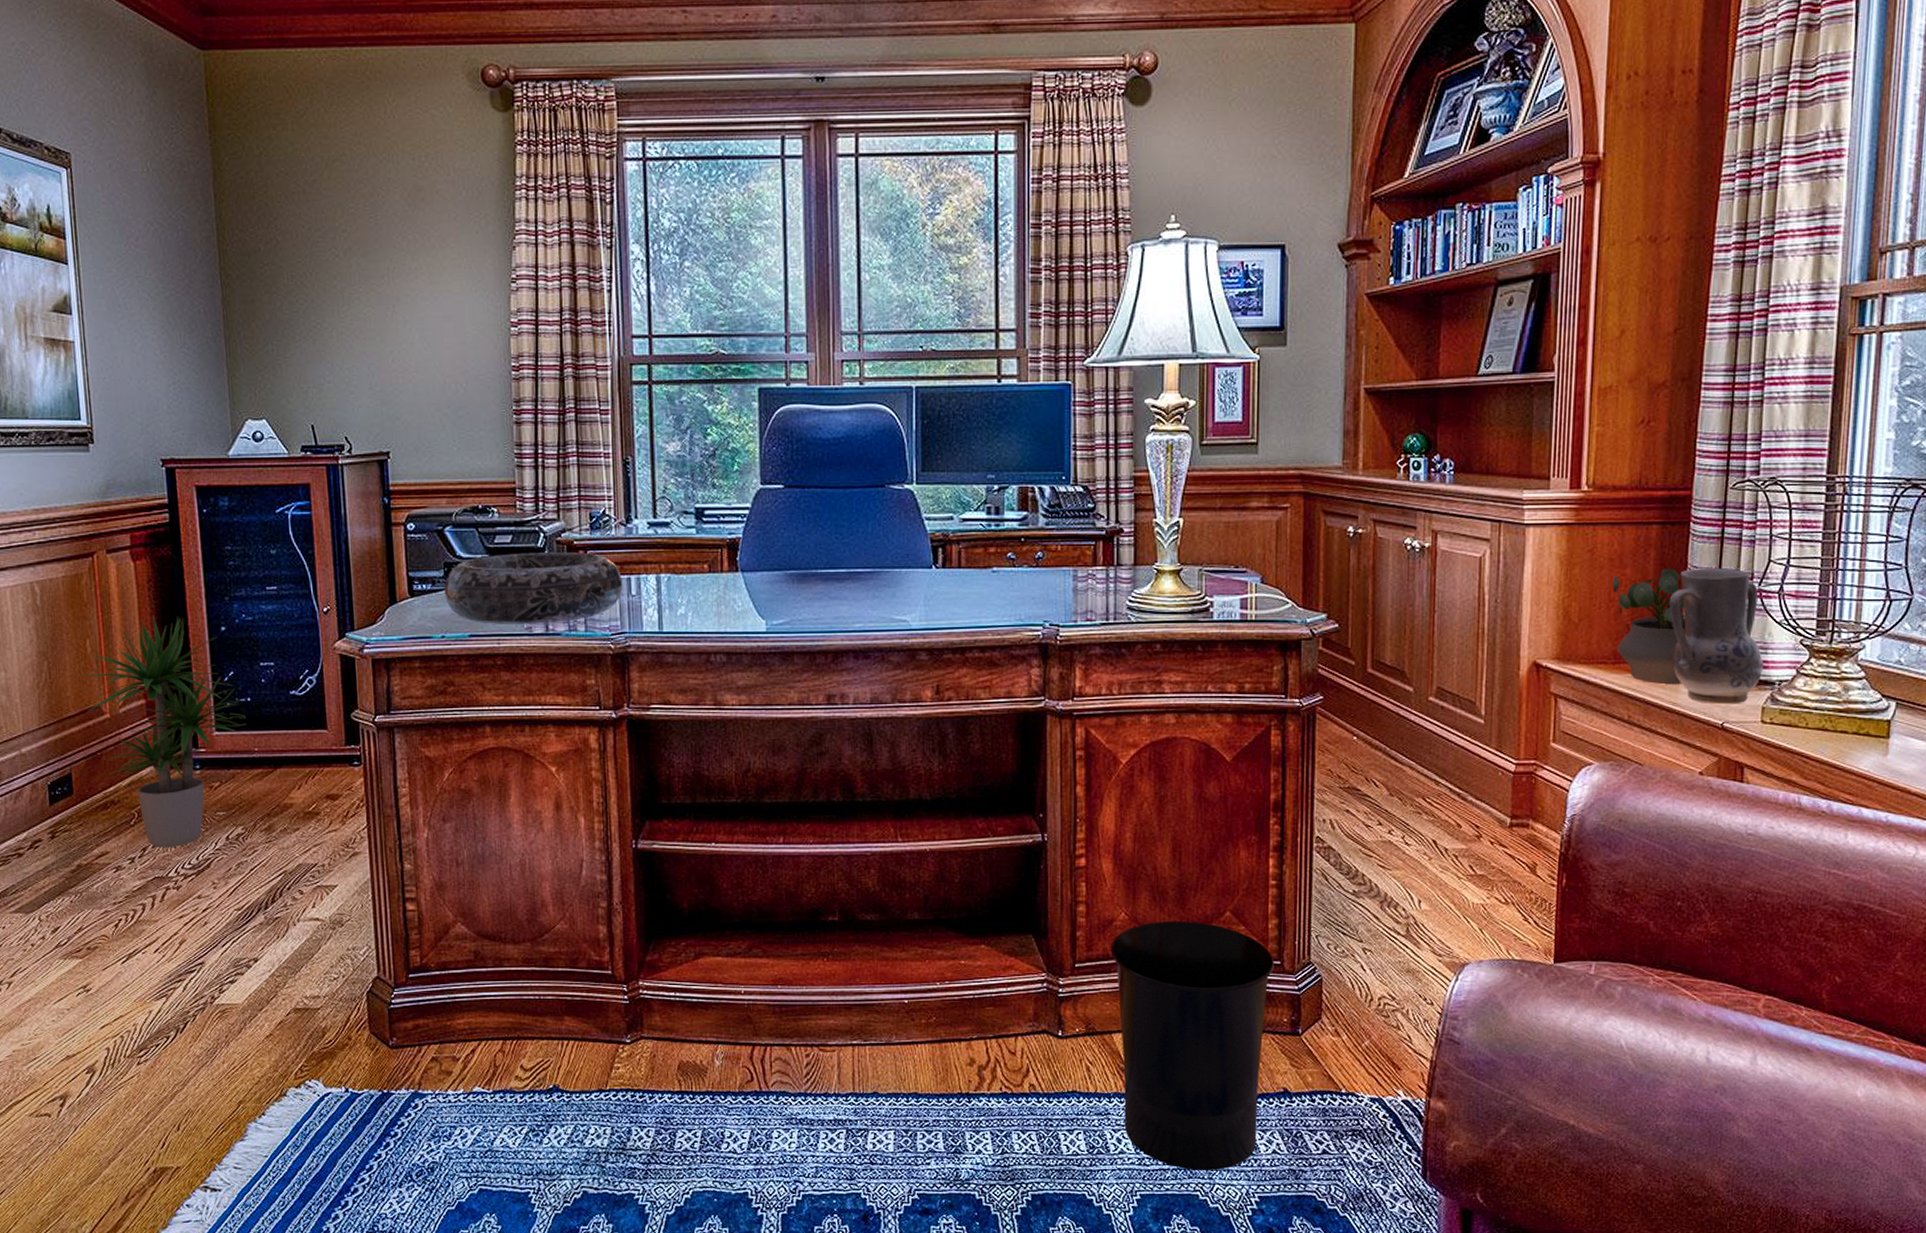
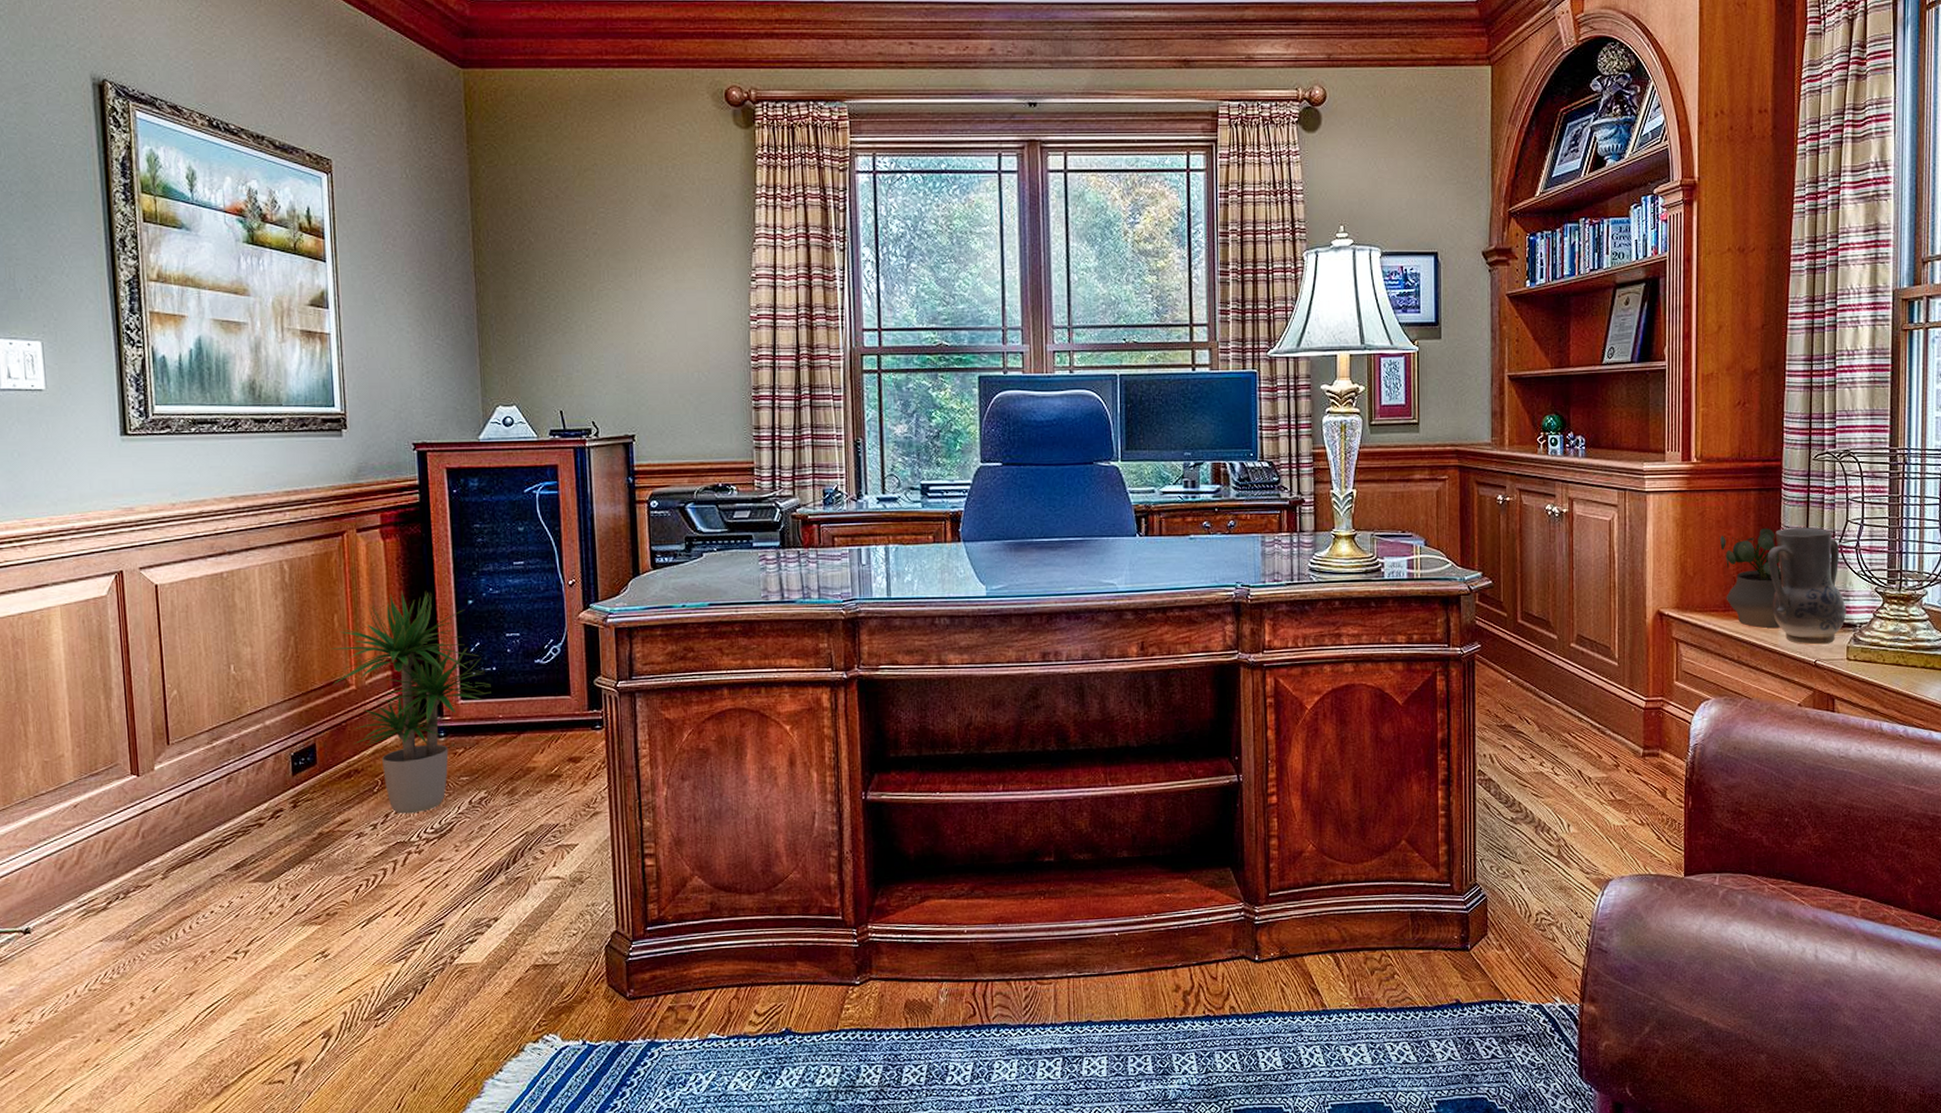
decorative bowl: present [443,552,623,626] -> none [685,526,854,595]
waste bin: present [1110,920,1274,1170] -> none [1300,850,1445,1080]

